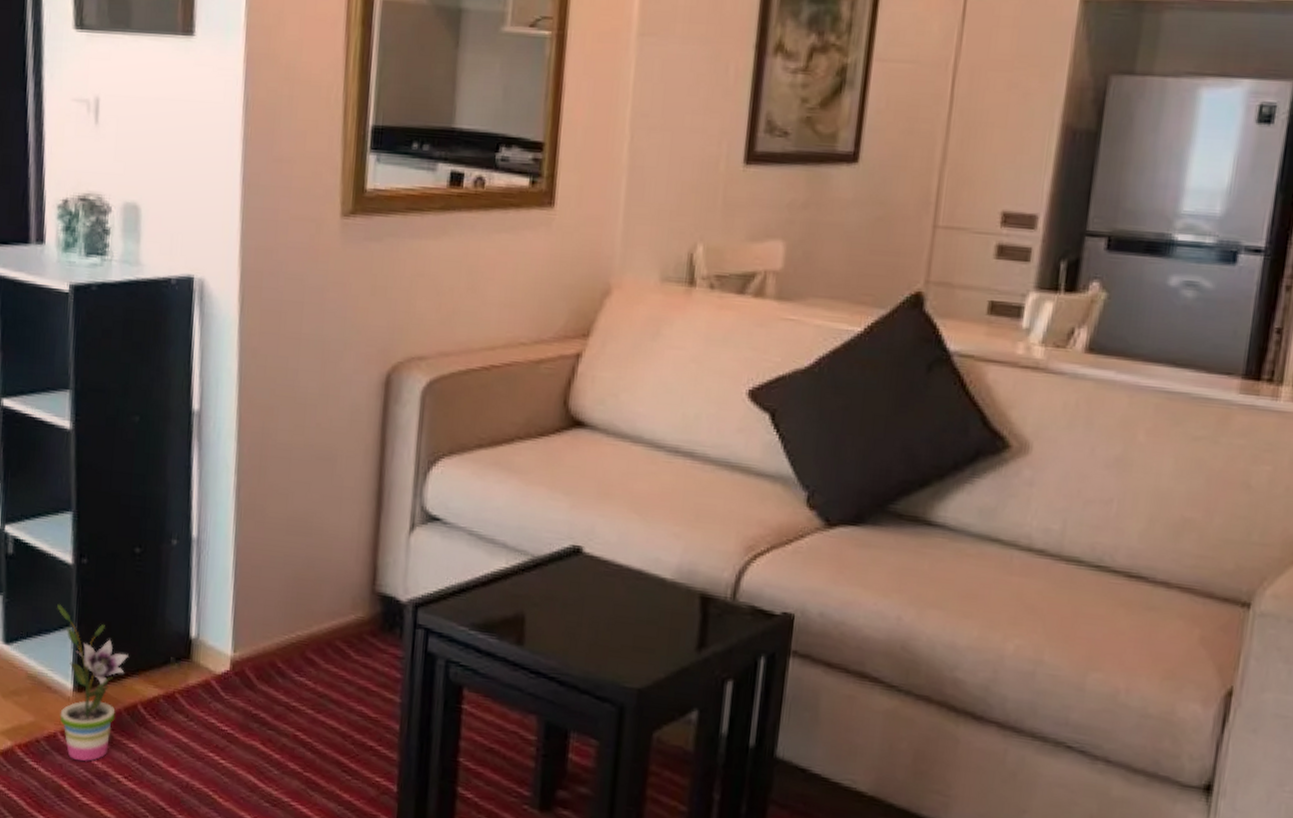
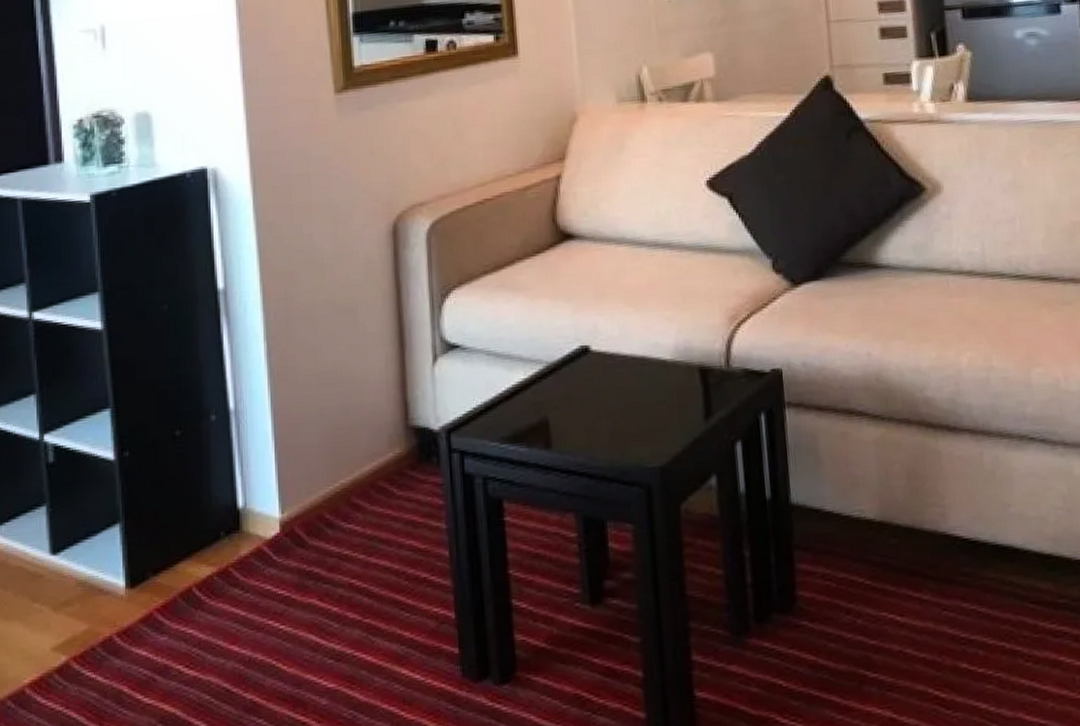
potted plant: present [57,604,128,762] -> none [103,503,178,661]

